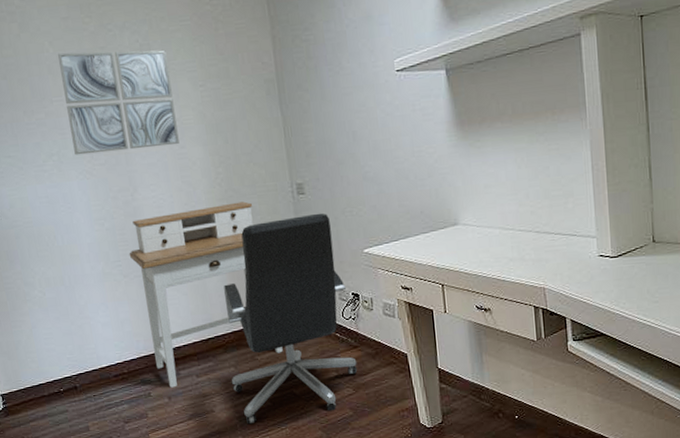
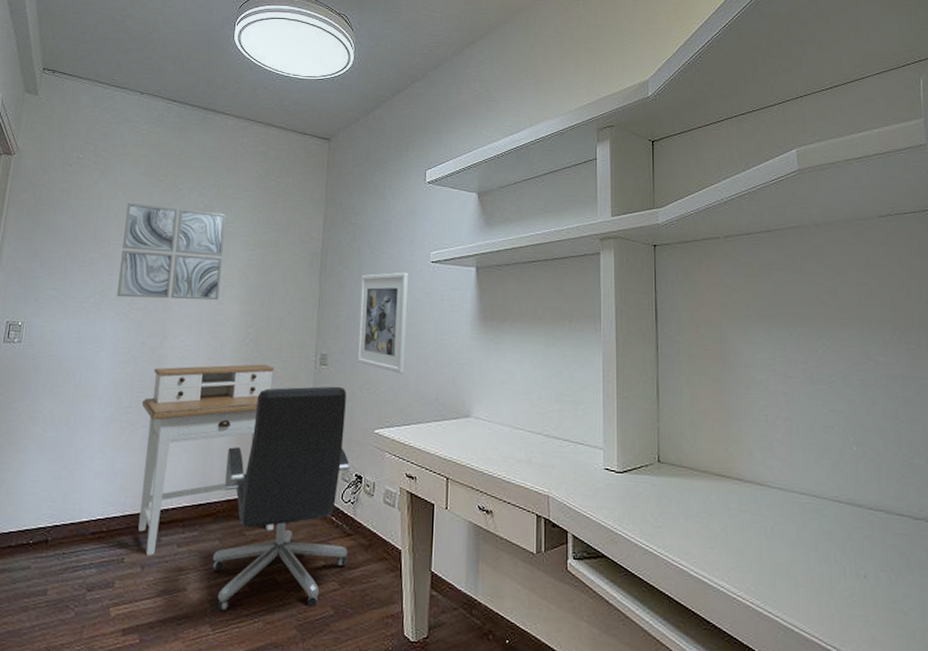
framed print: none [323,87,386,192] -> present [356,273,409,374]

